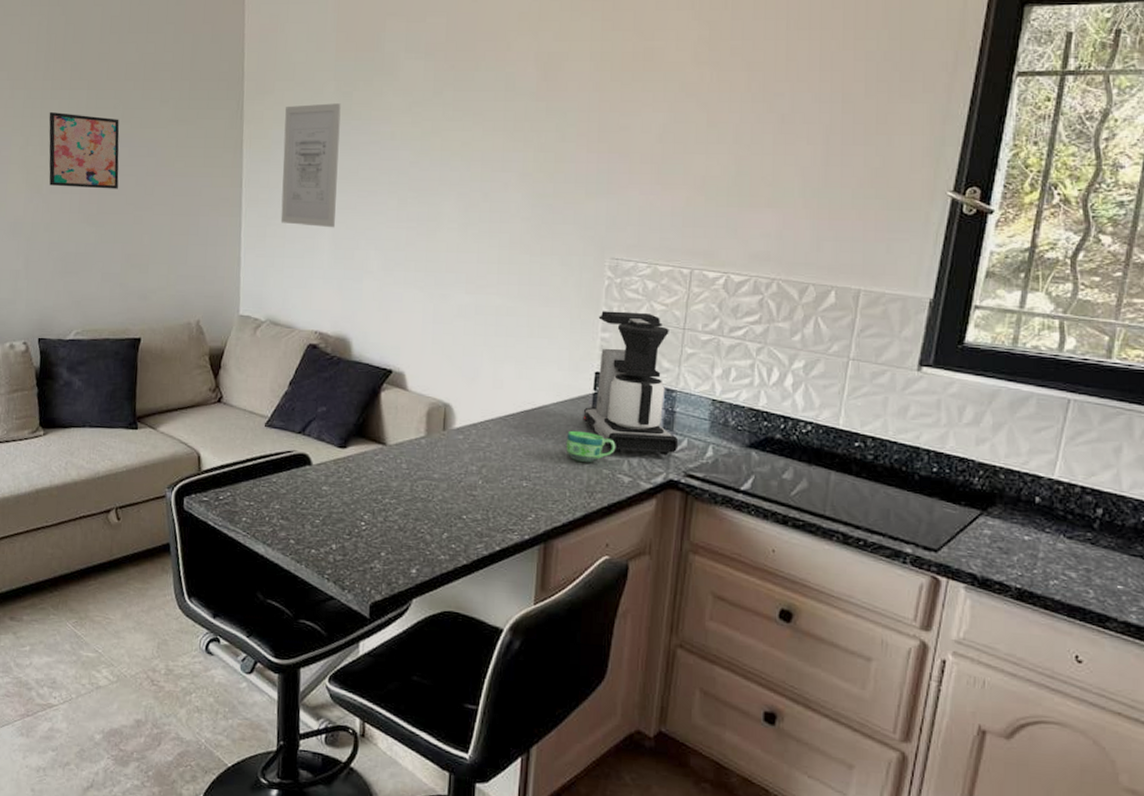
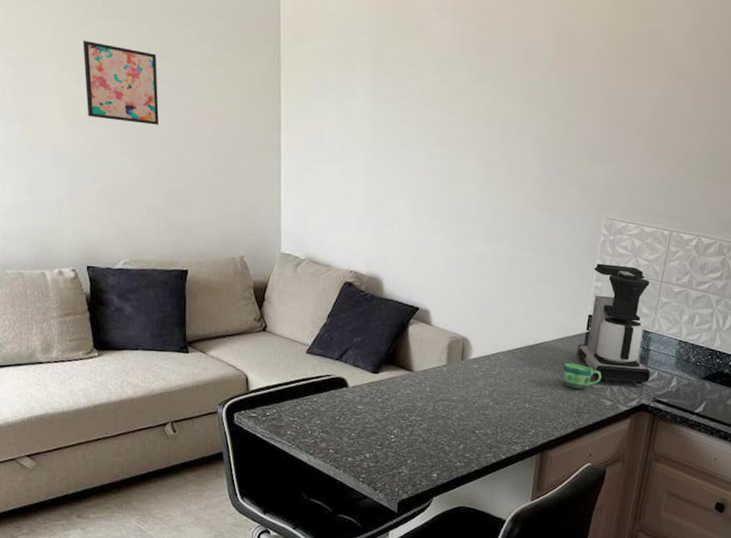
wall art: present [280,103,341,228] -> none [318,55,374,177]

